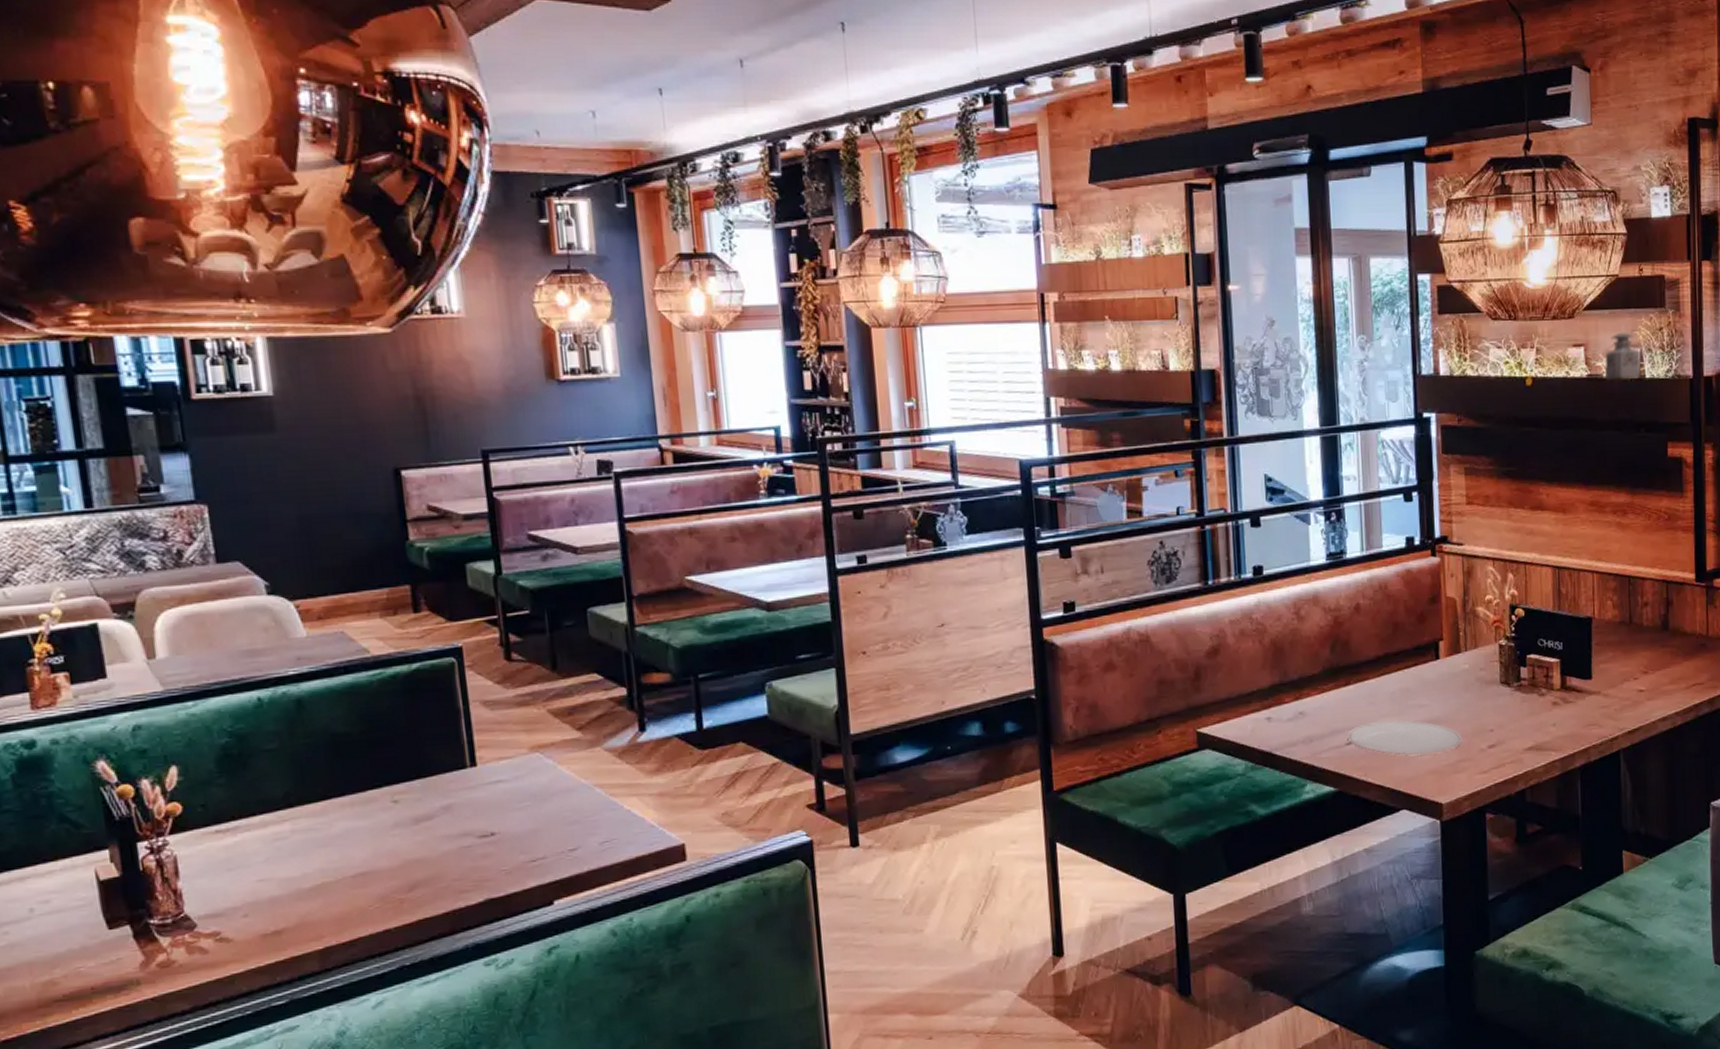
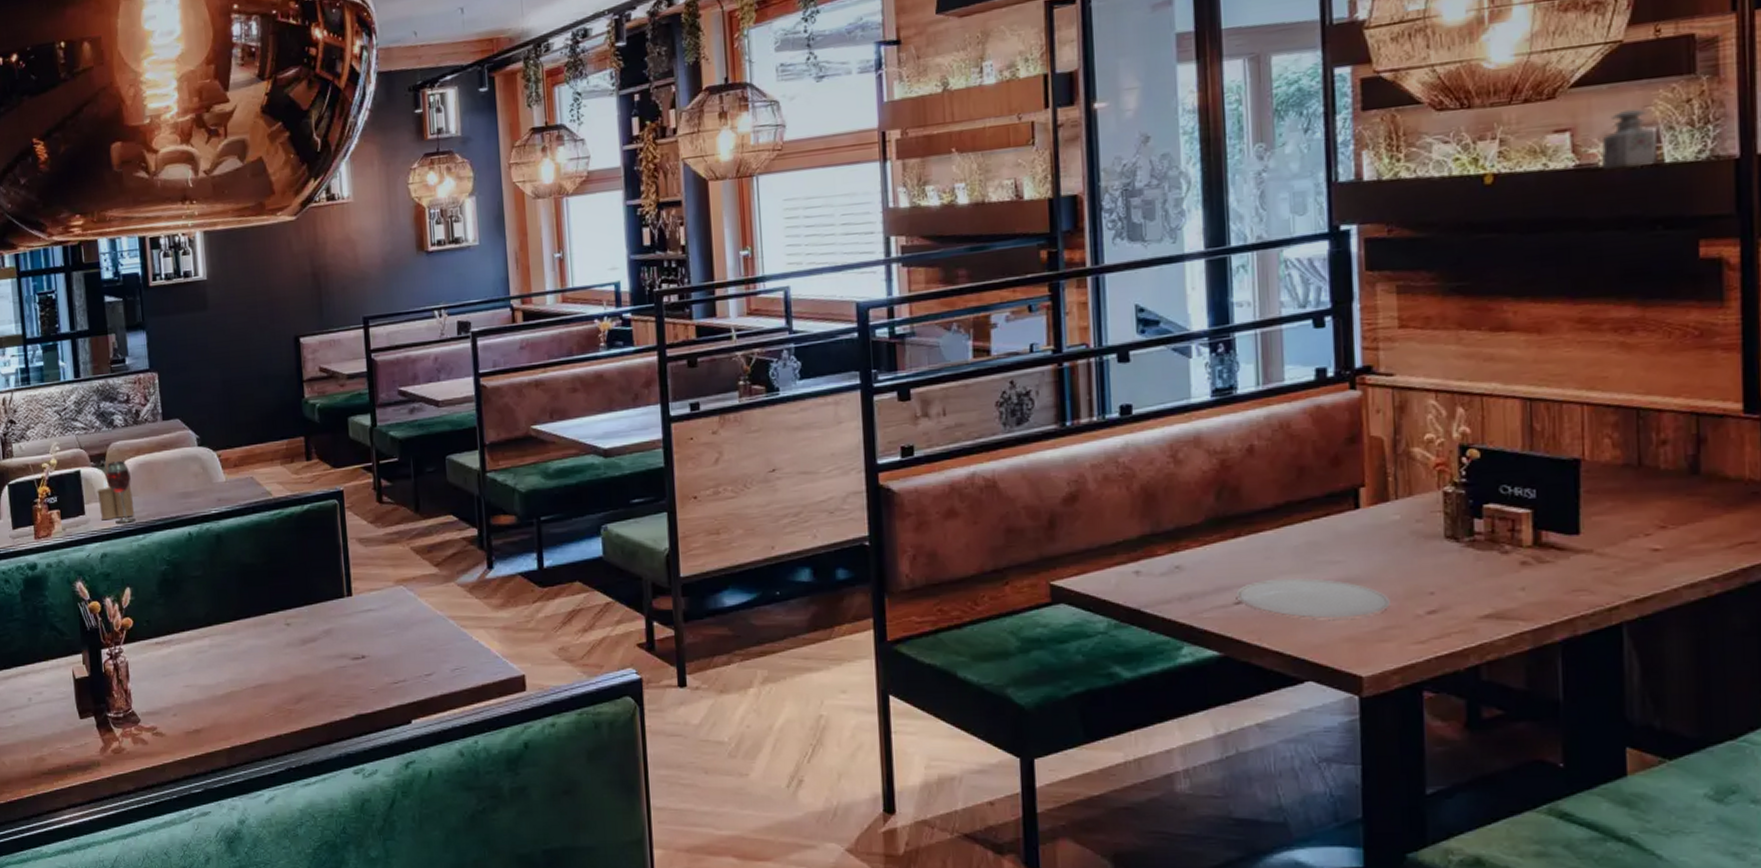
candle: none [123,635,181,685] -> present [97,480,135,521]
wineglass: none [136,612,183,689] -> present [106,461,137,524]

